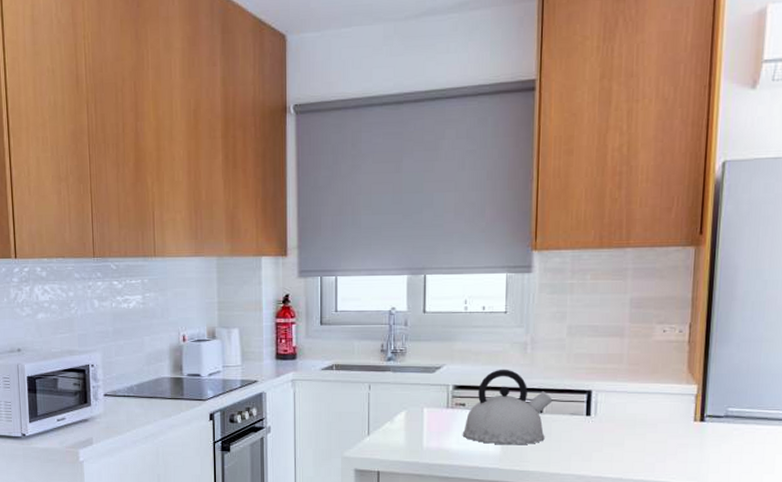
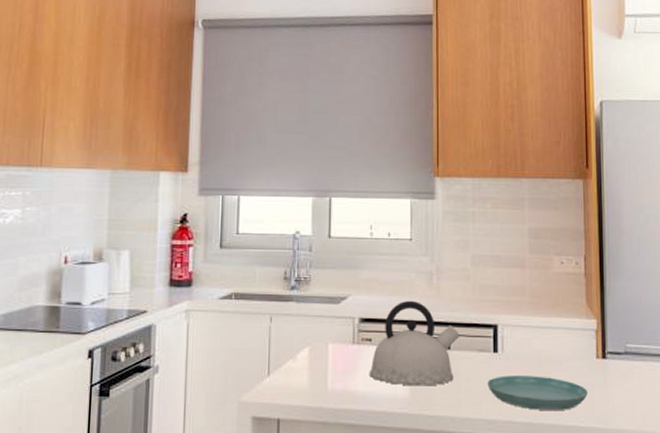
saucer: none [578,436,683,468] -> present [487,376,589,410]

